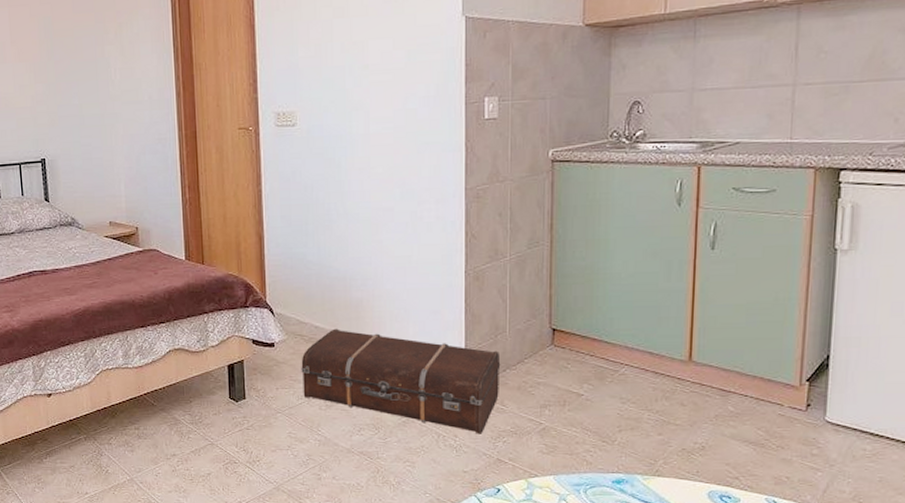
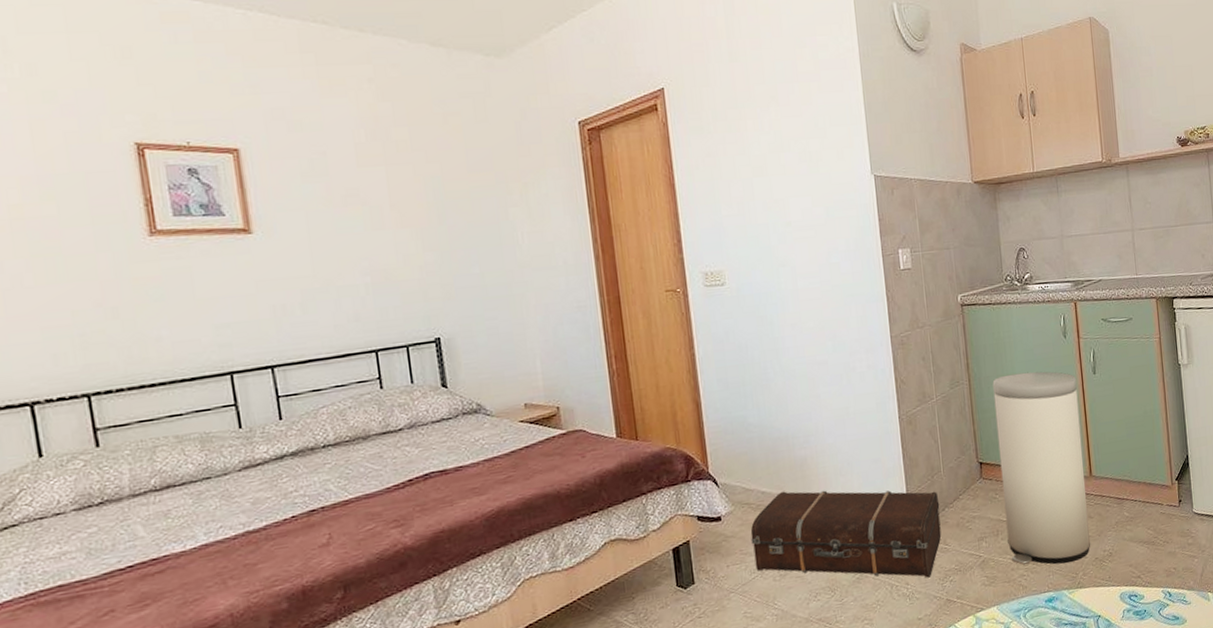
pedal bin: none [575,239,687,447] -> present [992,371,1091,566]

